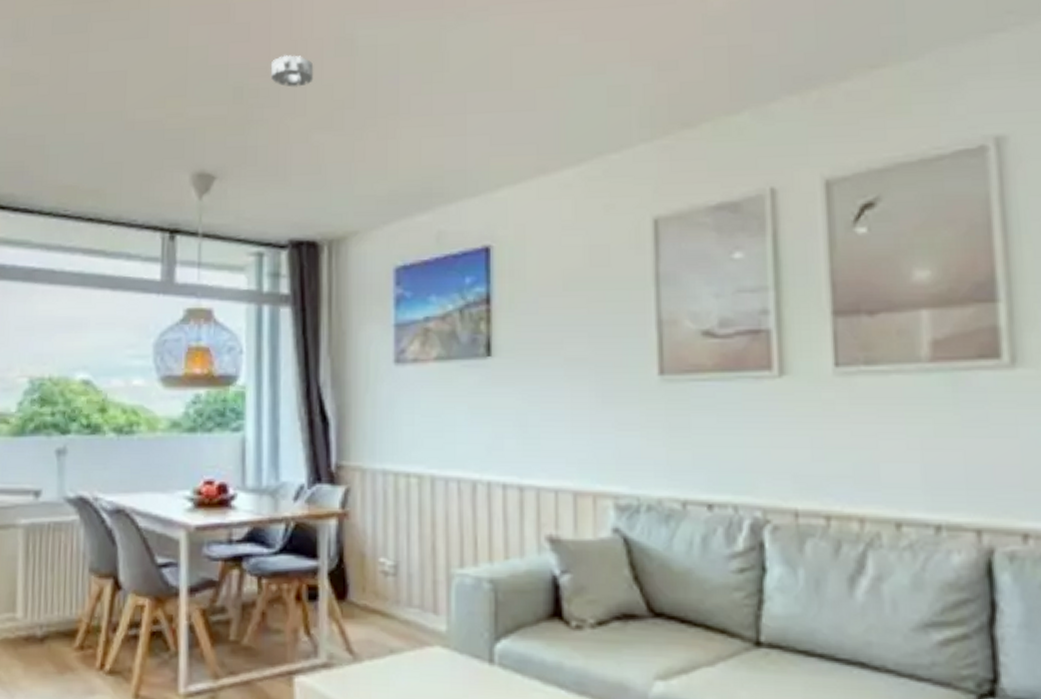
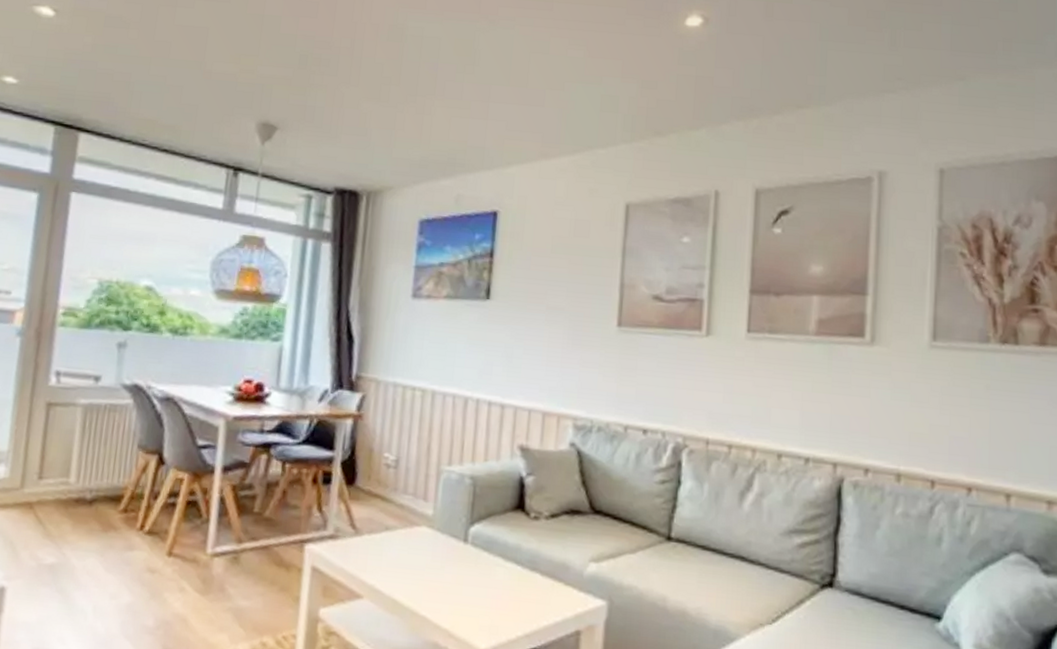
smoke detector: present [270,55,314,87] -> none [332,34,369,62]

